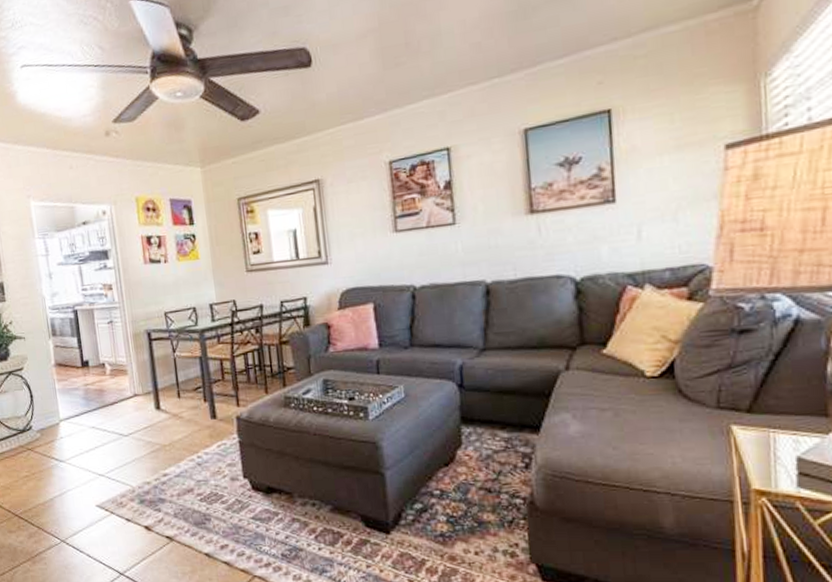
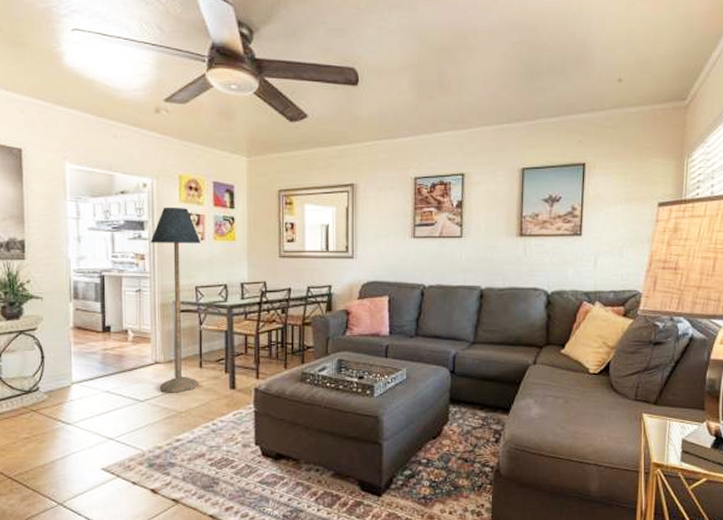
floor lamp: none [115,231,180,426] -> present [150,207,201,393]

